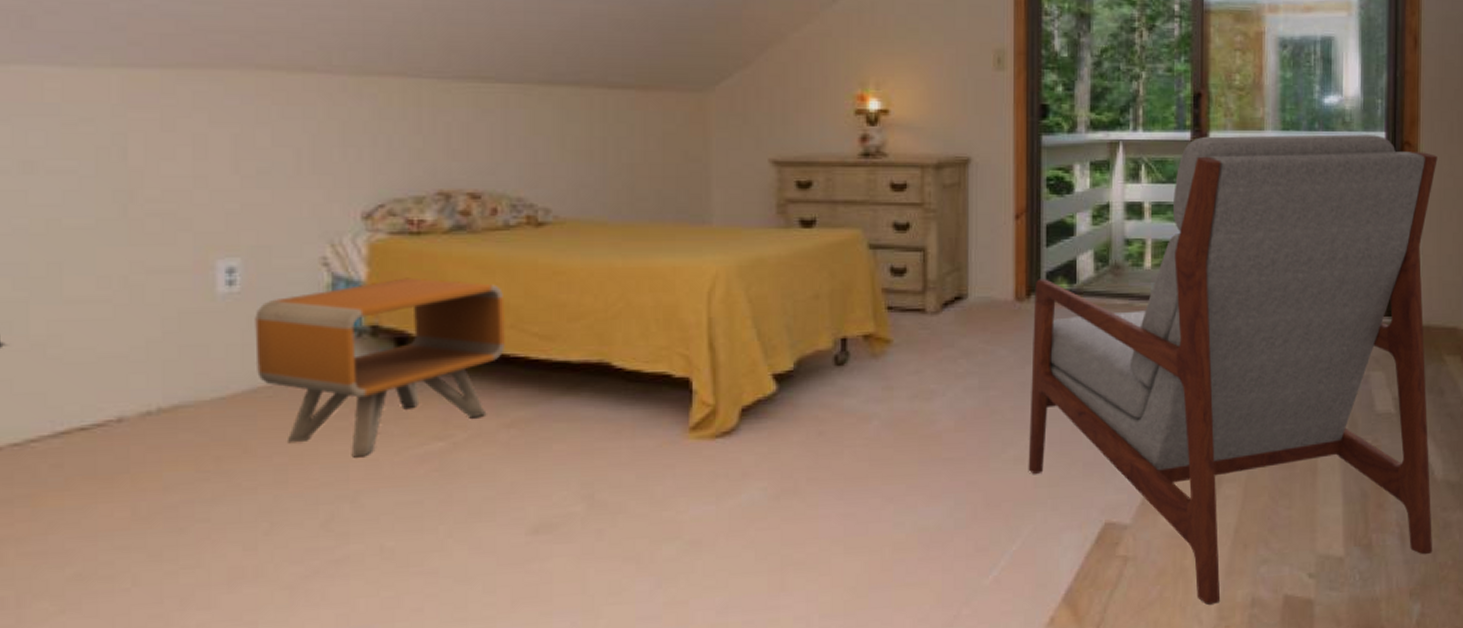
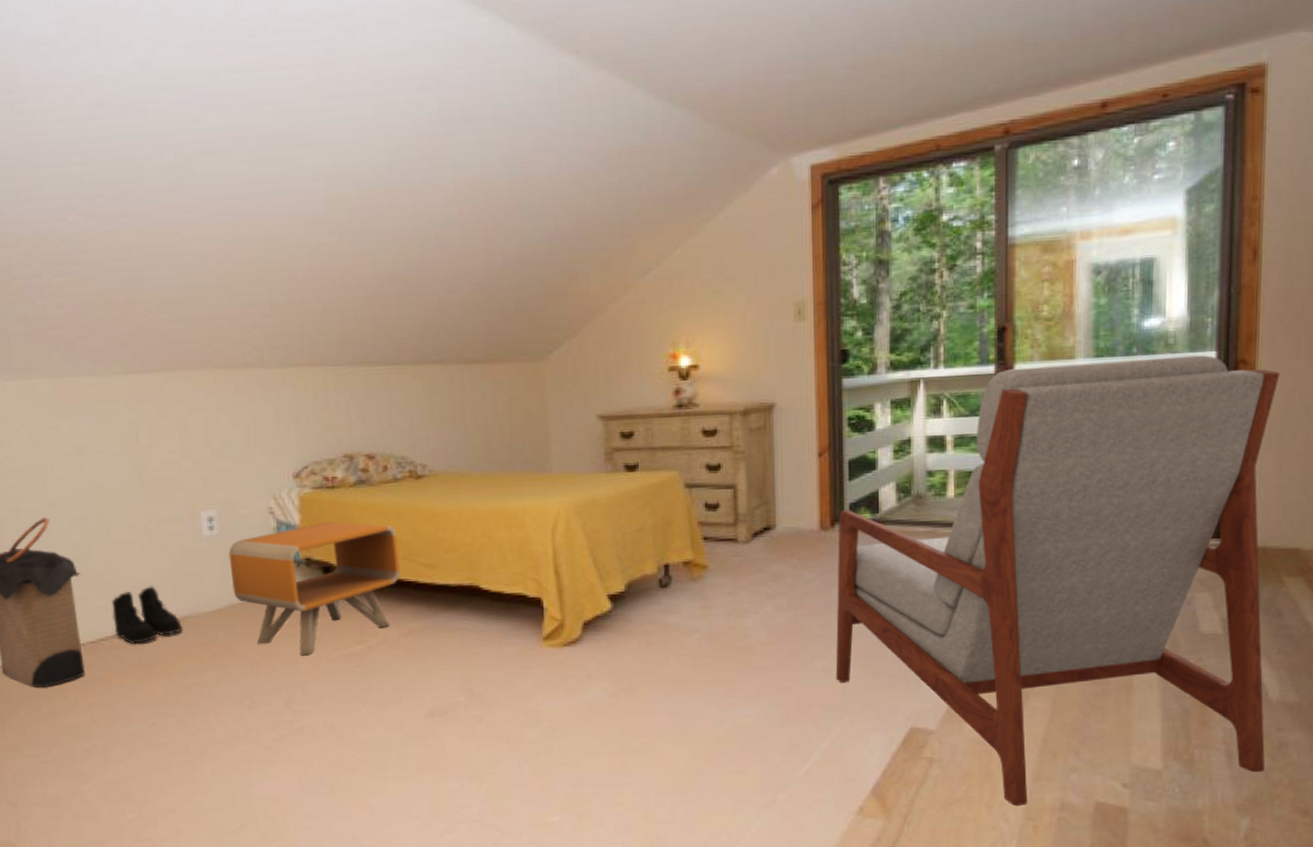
boots: none [55,362,170,448] -> present [111,586,183,645]

